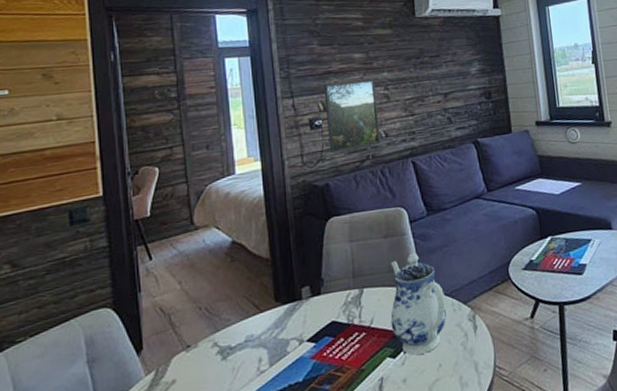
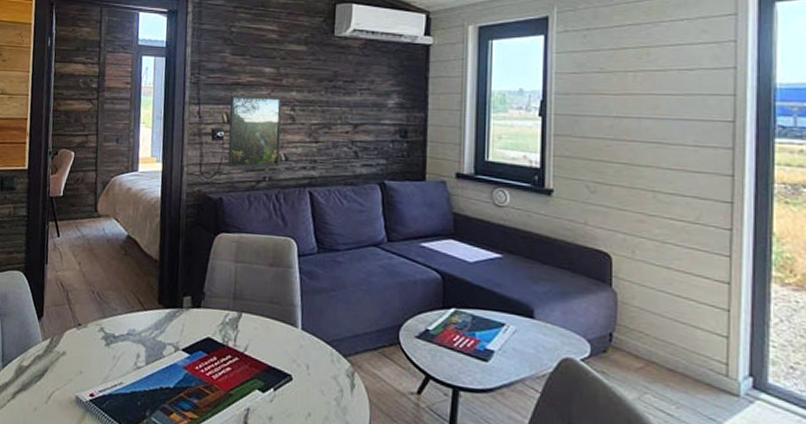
teapot: present [390,252,447,355] -> none [264,288,324,397]

